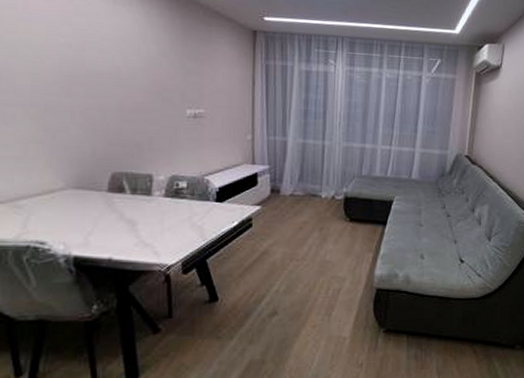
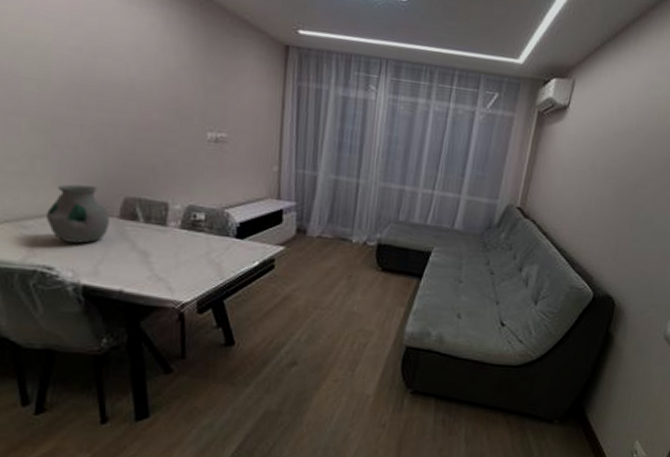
vase: none [39,164,98,218] -> present [47,184,109,244]

